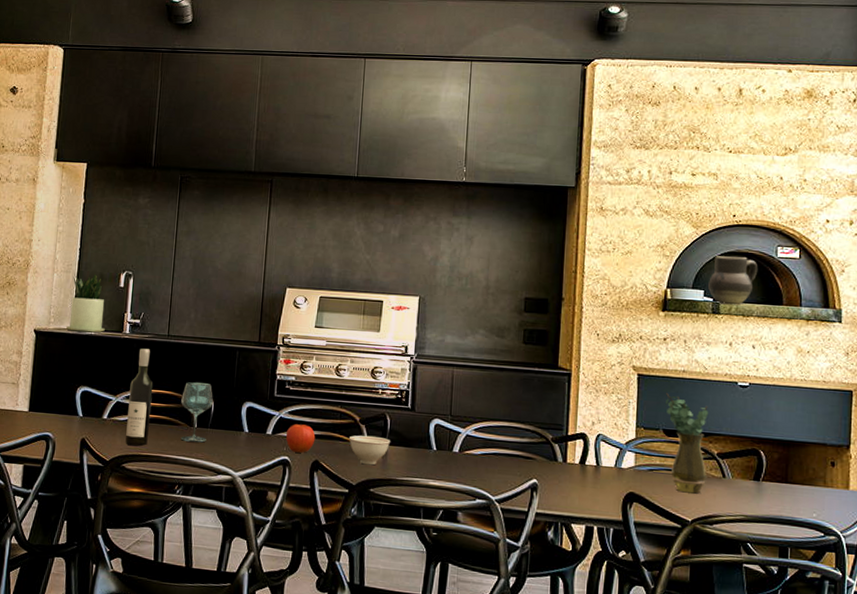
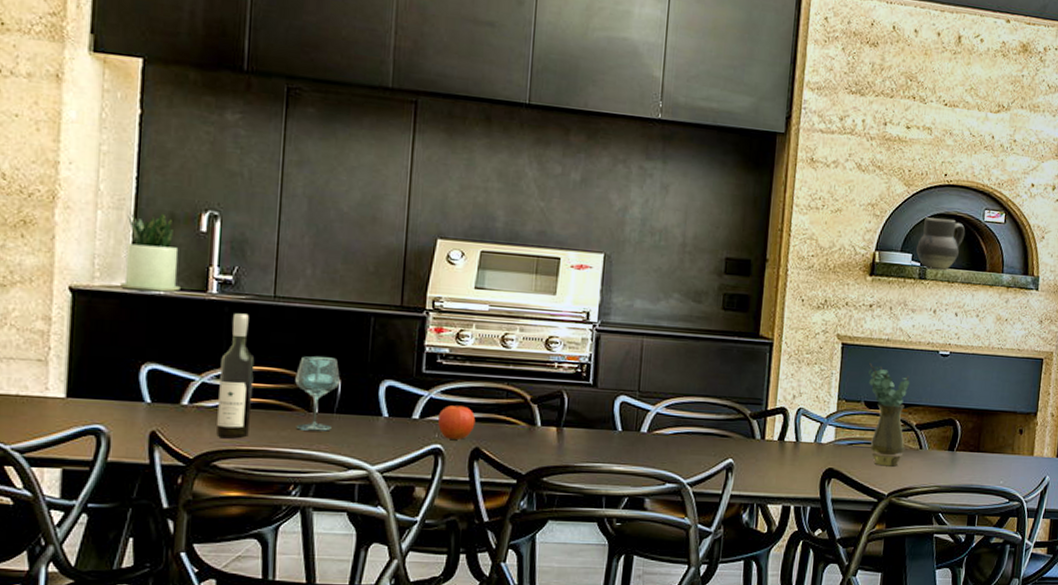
bowl: present [348,435,391,466] -> none [517,416,569,451]

